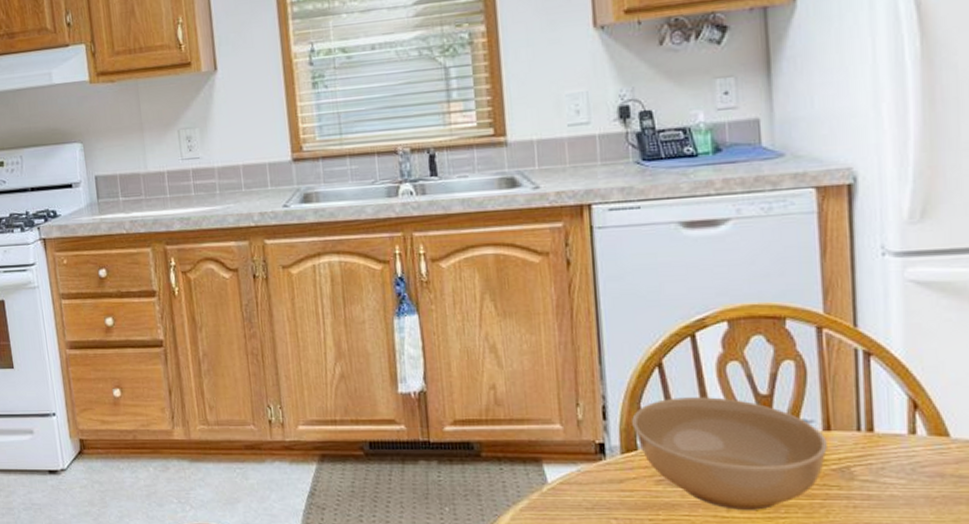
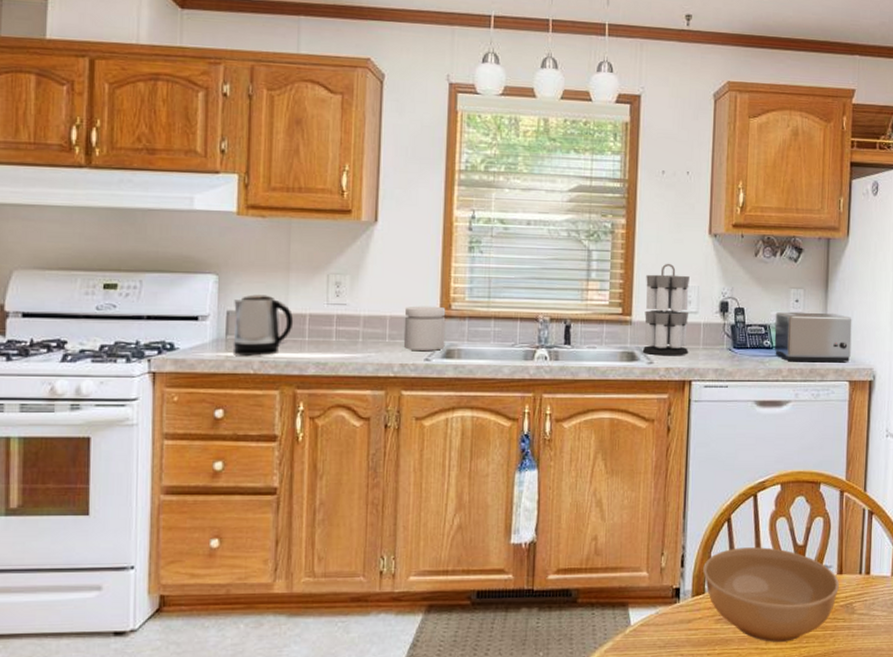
kettle: none [99,157,155,217] -> present [232,294,294,356]
jar: none [257,149,302,199] -> present [403,306,446,352]
spice rack: none [518,68,584,179] -> present [643,263,690,356]
toaster: none [696,102,815,170] -> present [774,312,852,363]

